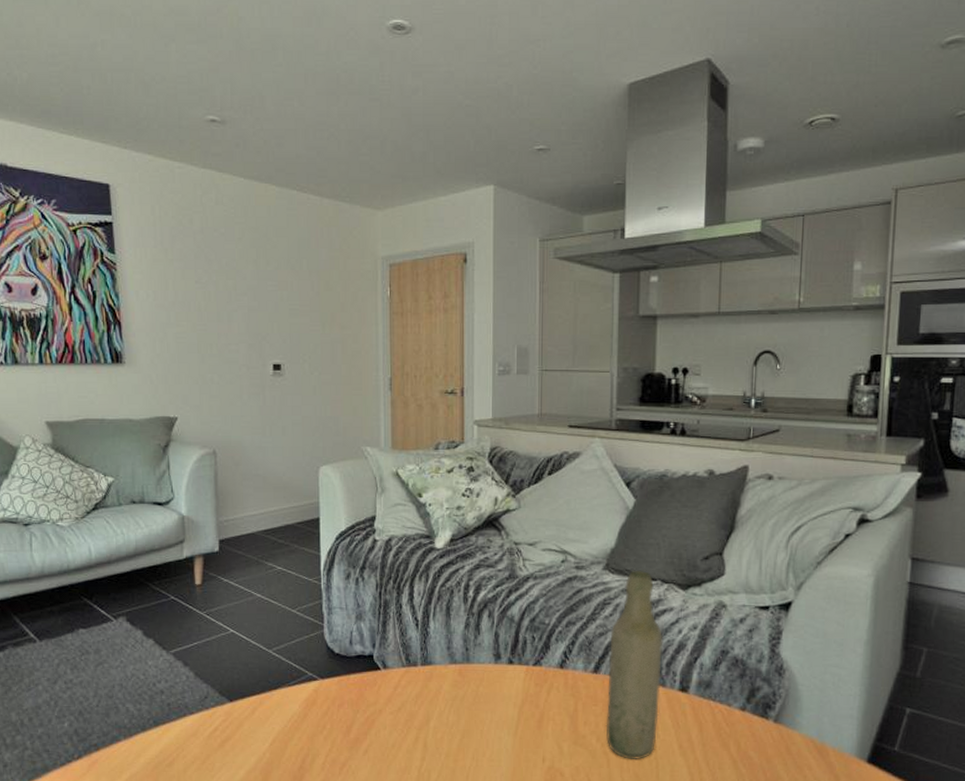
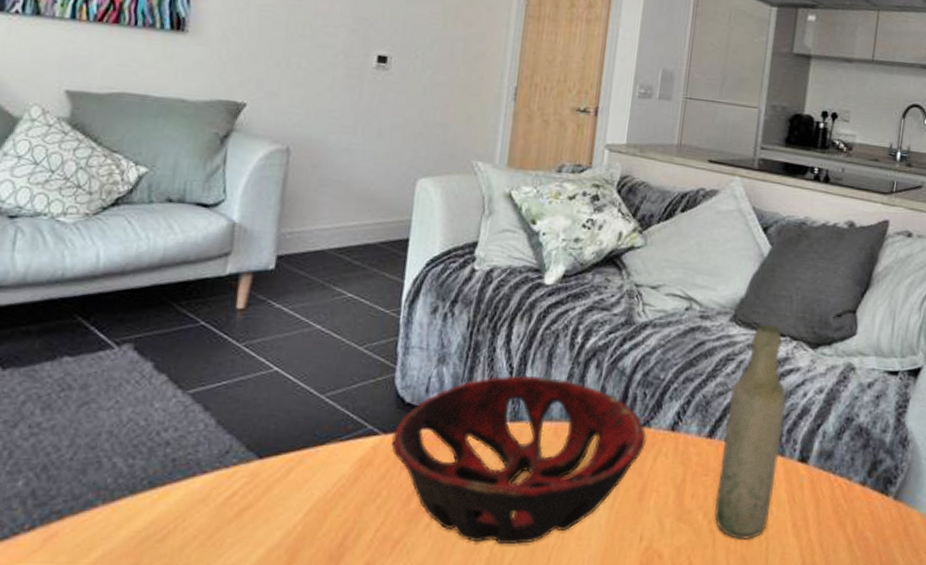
decorative bowl: none [328,626,539,766] -> present [391,374,647,545]

